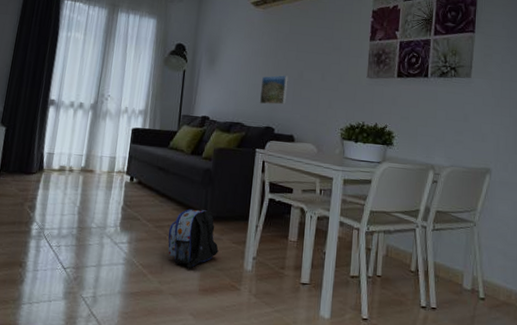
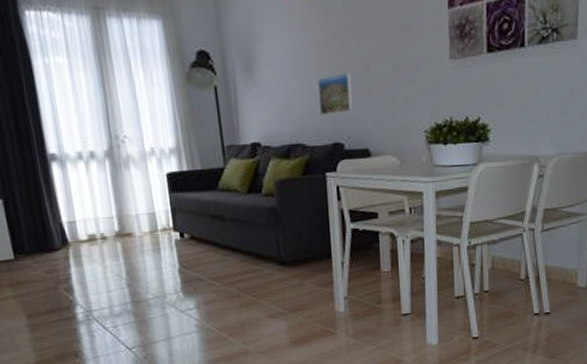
backpack: present [167,208,219,269] -> none [240,255,304,323]

